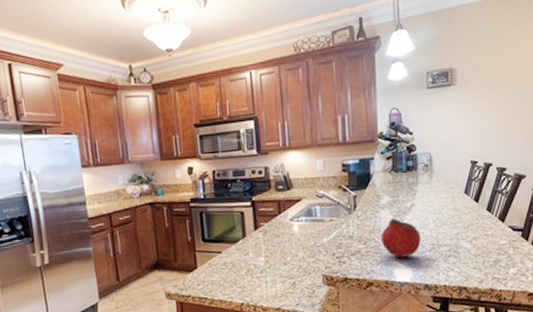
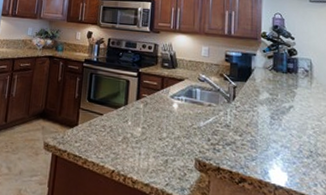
fruit: present [380,218,421,258] -> none [257,116,298,159]

